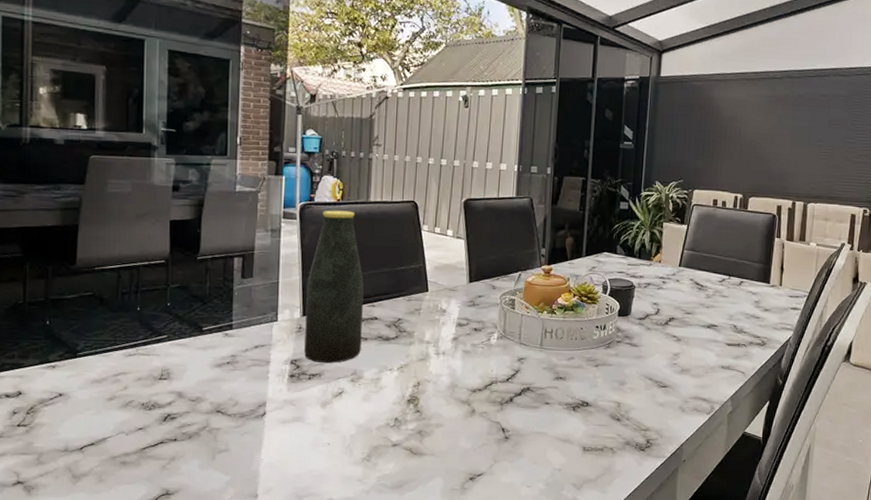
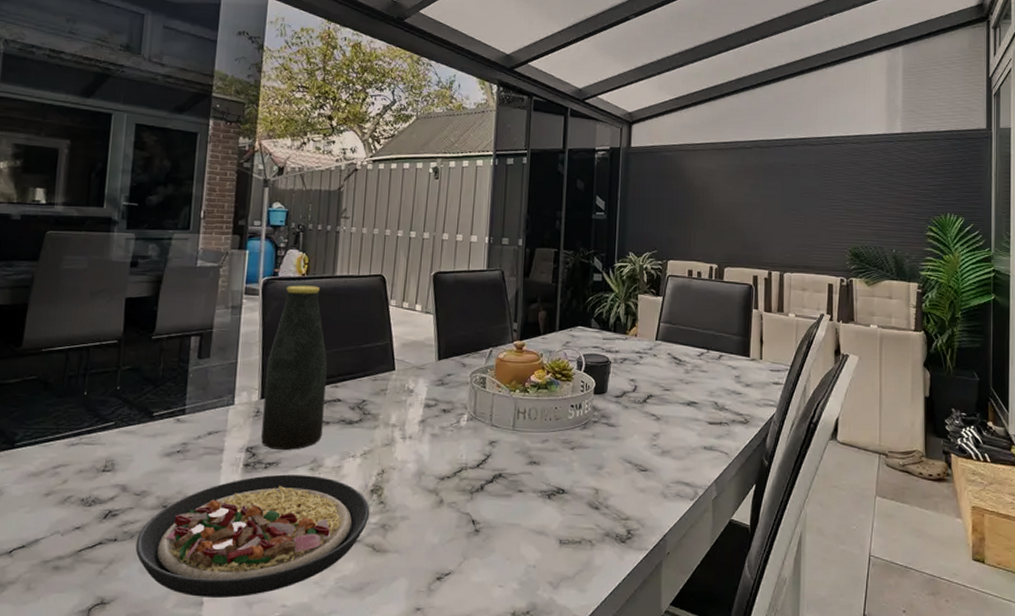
plate: none [194,385,407,492] -> present [135,474,370,598]

